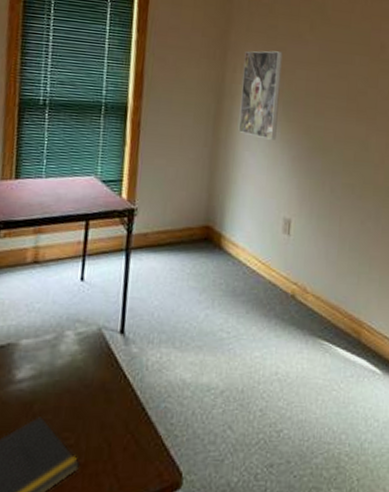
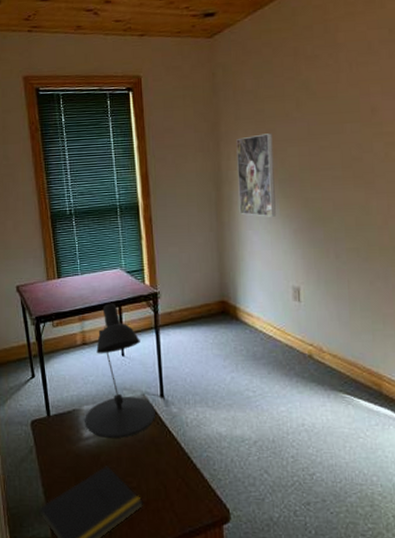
desk lamp: none [20,215,112,382] -> present [85,303,155,438]

